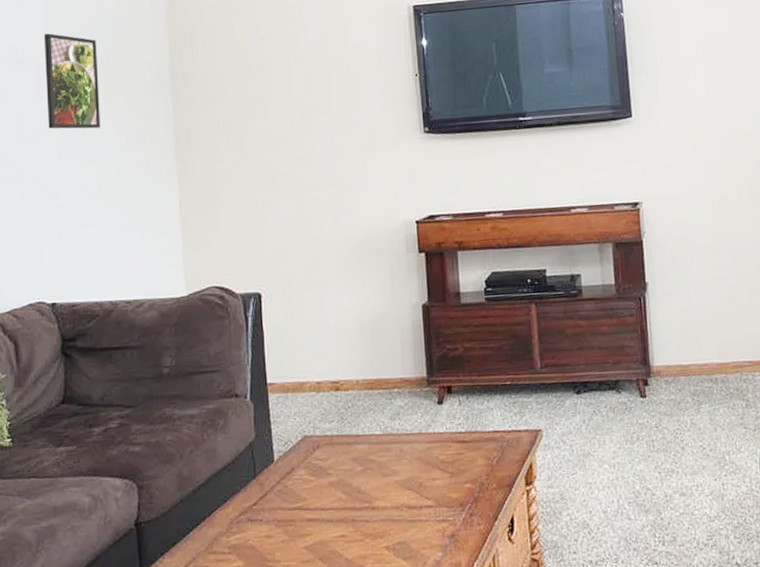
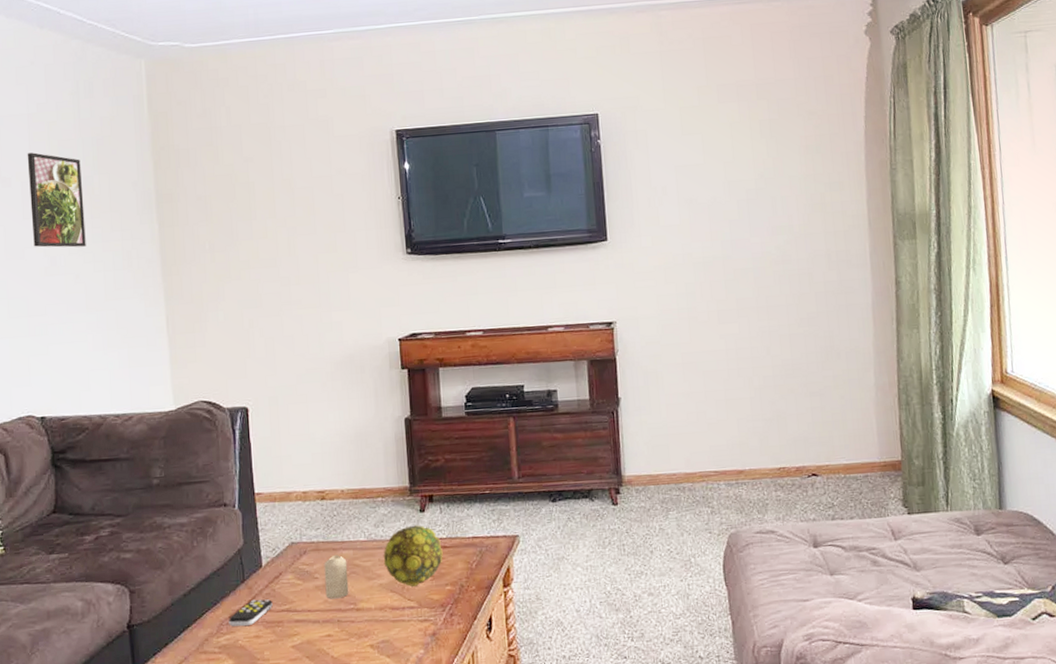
remote control: none [239,496,285,526] -> present [228,599,273,627]
candle: none [337,449,364,497] -> present [324,554,349,599]
decorative ball: none [399,418,462,484] -> present [383,525,443,587]

